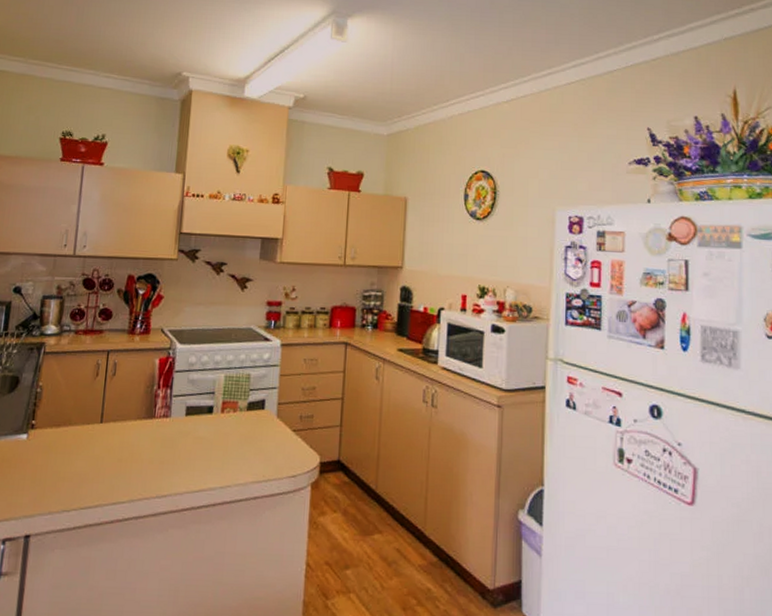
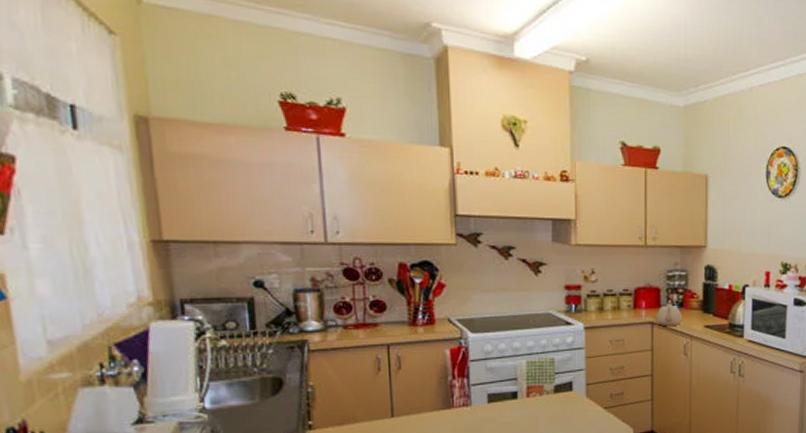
teapot: none [349,324,377,349] -> present [655,303,683,327]

